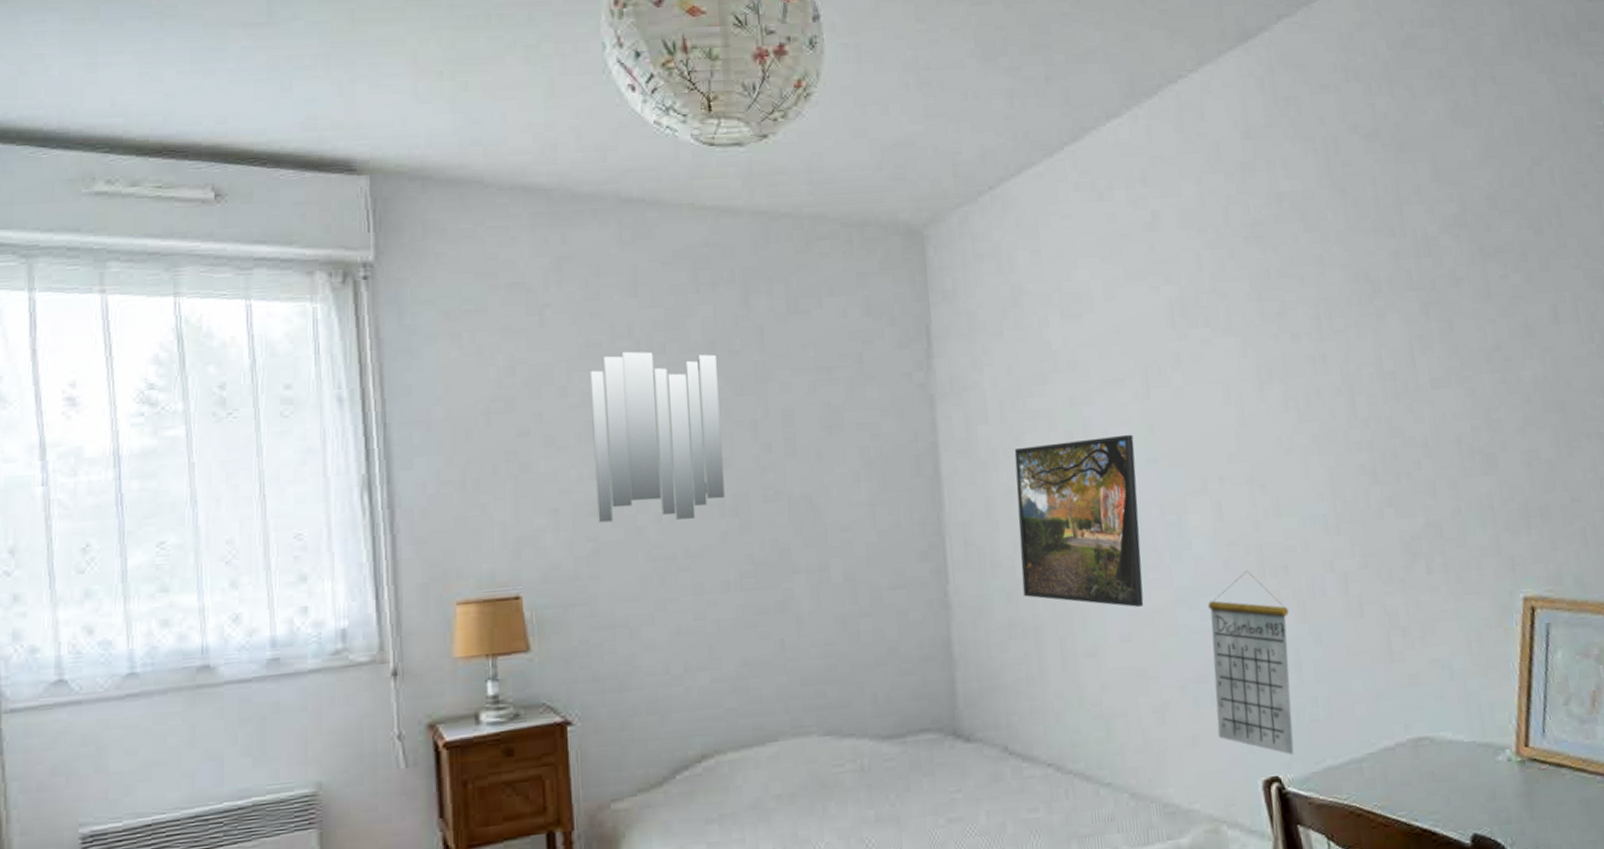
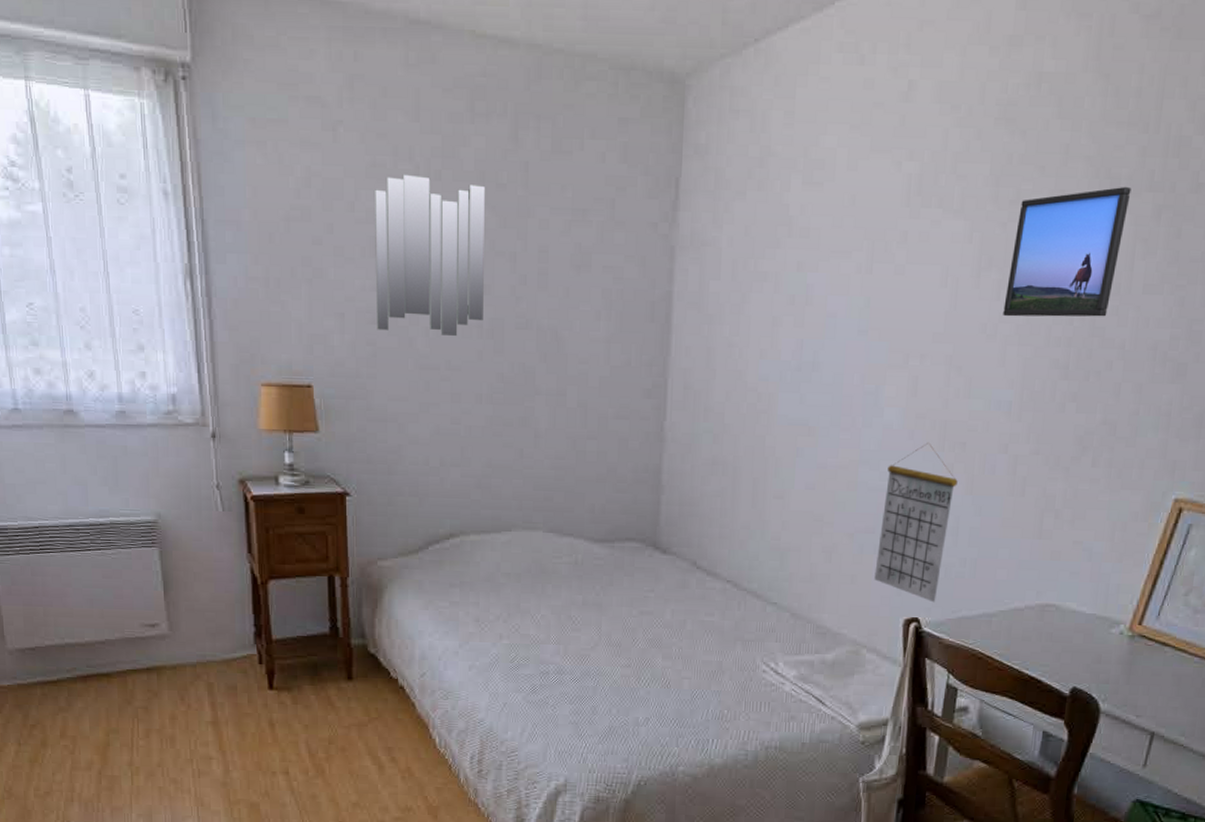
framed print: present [1014,434,1144,607] -> none [729,304,850,461]
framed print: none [1288,288,1402,428] -> present [1003,186,1132,317]

